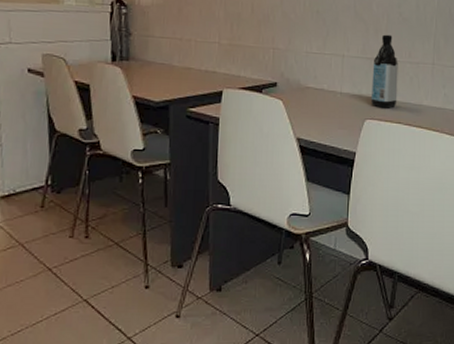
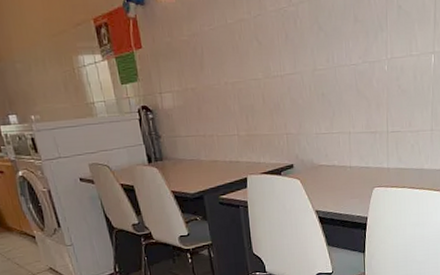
water bottle: present [370,34,398,108] -> none [377,107,401,176]

